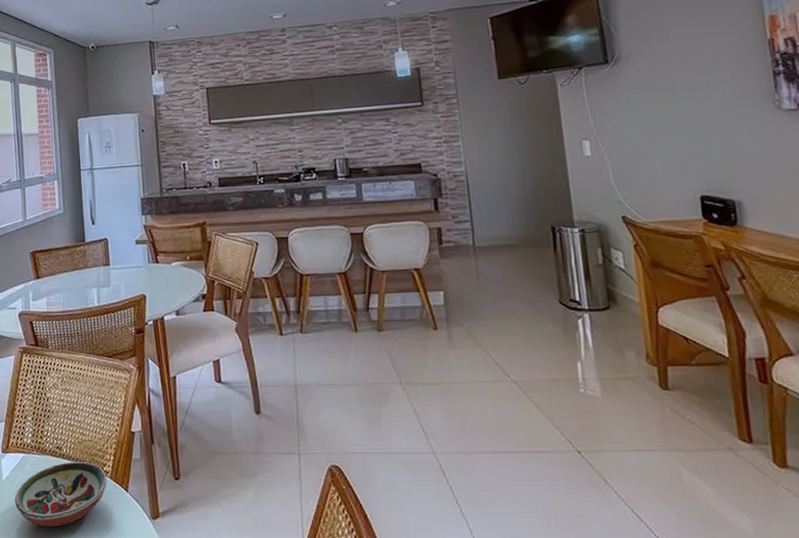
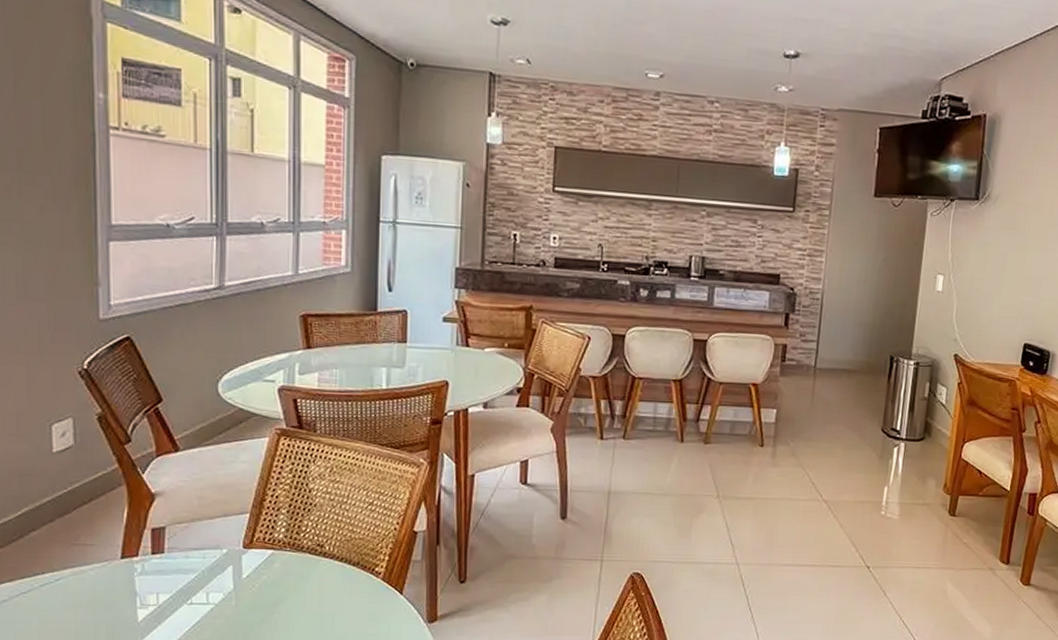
decorative bowl: present [15,461,107,526] -> none [257,560,378,629]

